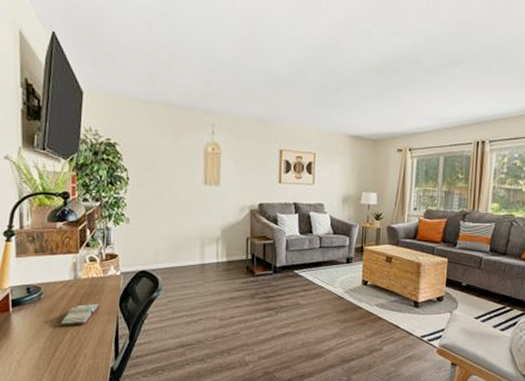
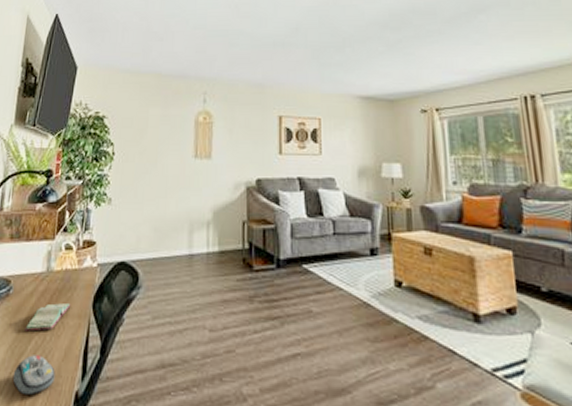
computer mouse: none [54,343,92,372] -> present [12,355,55,396]

